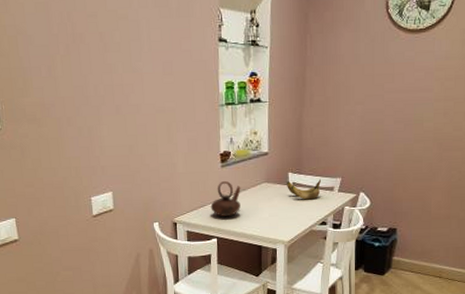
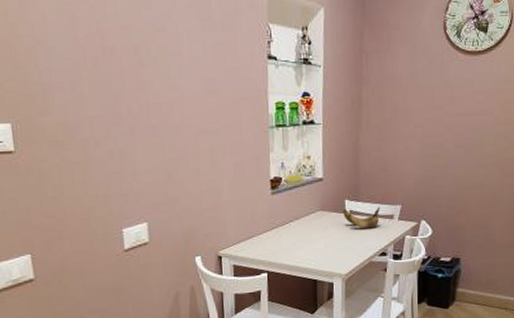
teapot: present [210,181,241,217] -> none [260,210,294,249]

